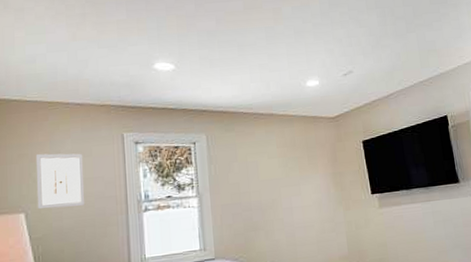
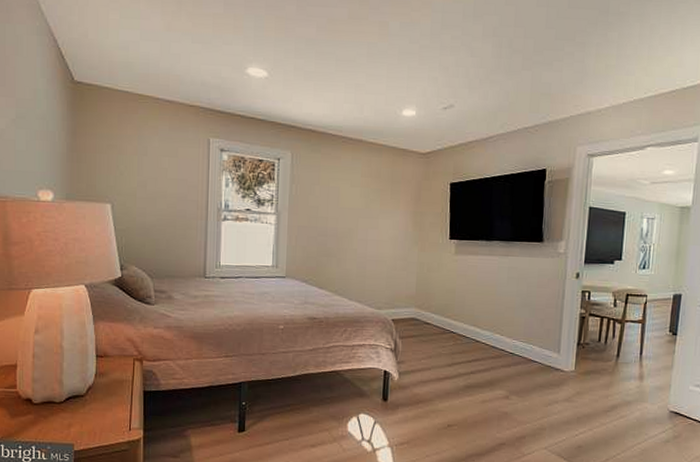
wall art: present [35,153,85,210] -> none [123,147,169,205]

